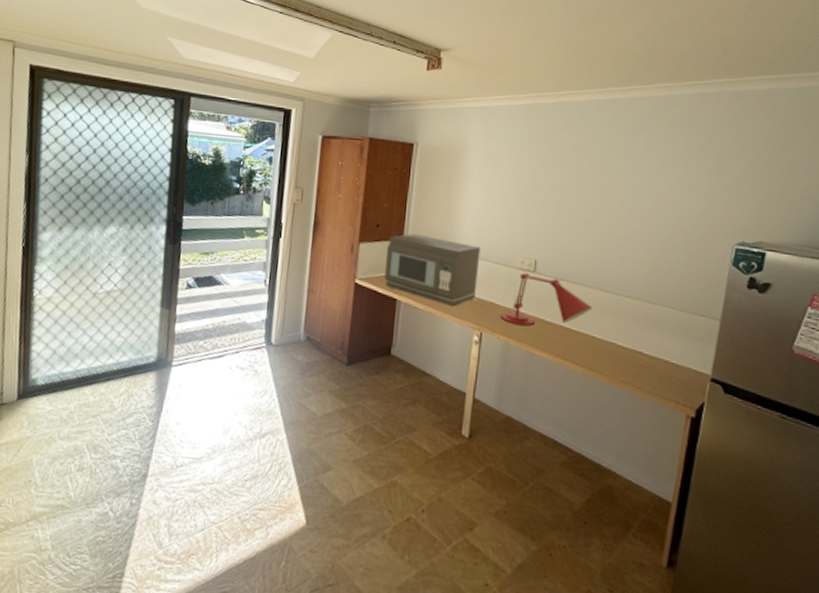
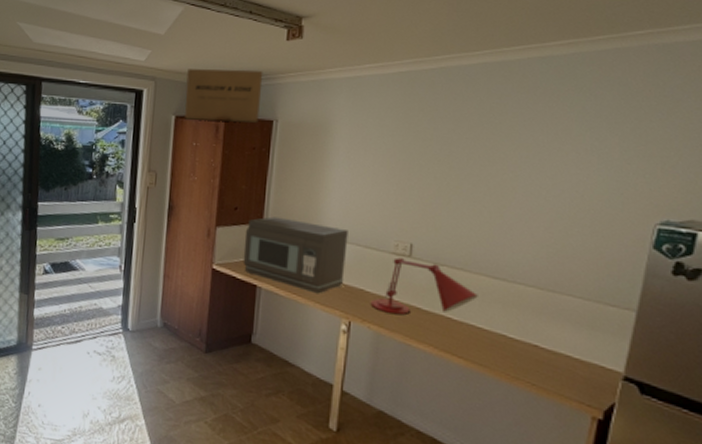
box: none [331,92,405,146] -> present [185,69,263,124]

